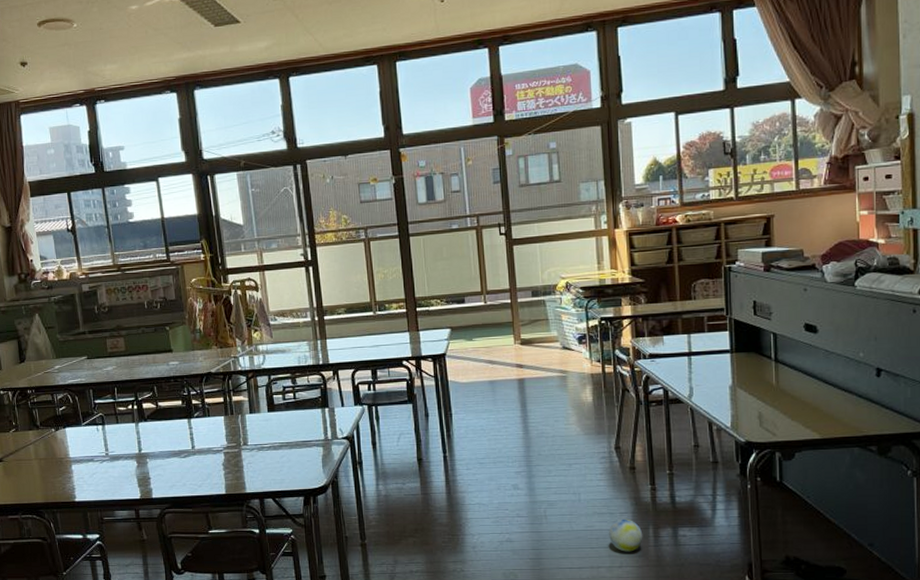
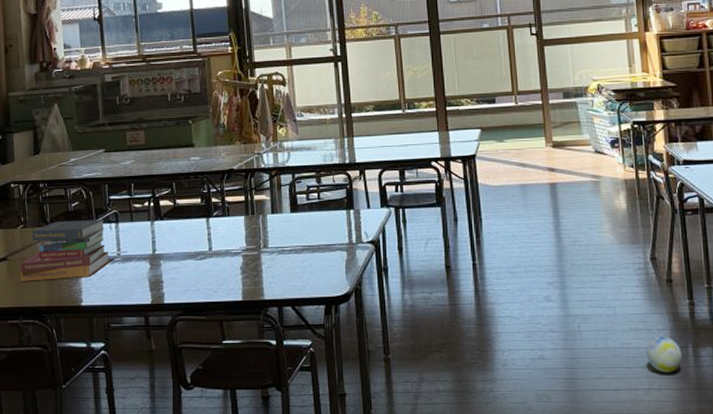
books: none [15,422,99,481] -> present [20,220,110,281]

